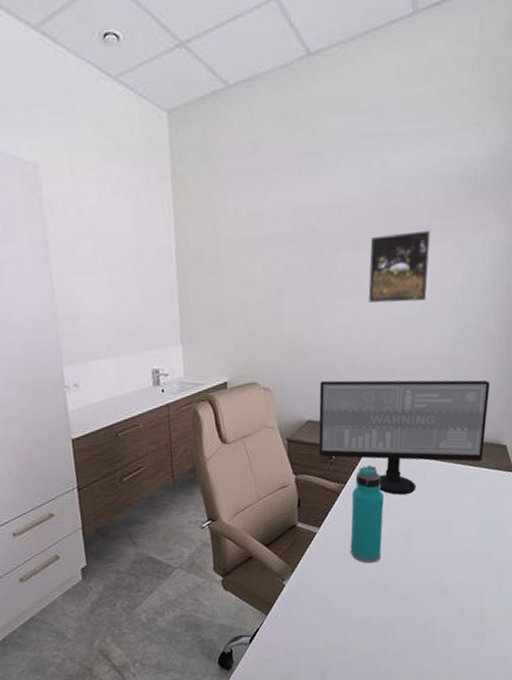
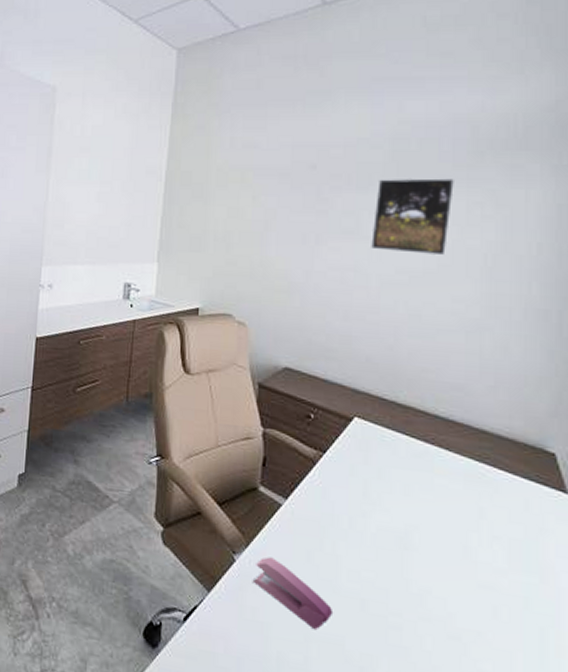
stapler: none [301,575,362,618] -> present [254,557,334,631]
computer monitor: present [318,380,490,495] -> none [295,326,532,487]
water bottle: present [350,465,384,564] -> none [323,436,373,565]

